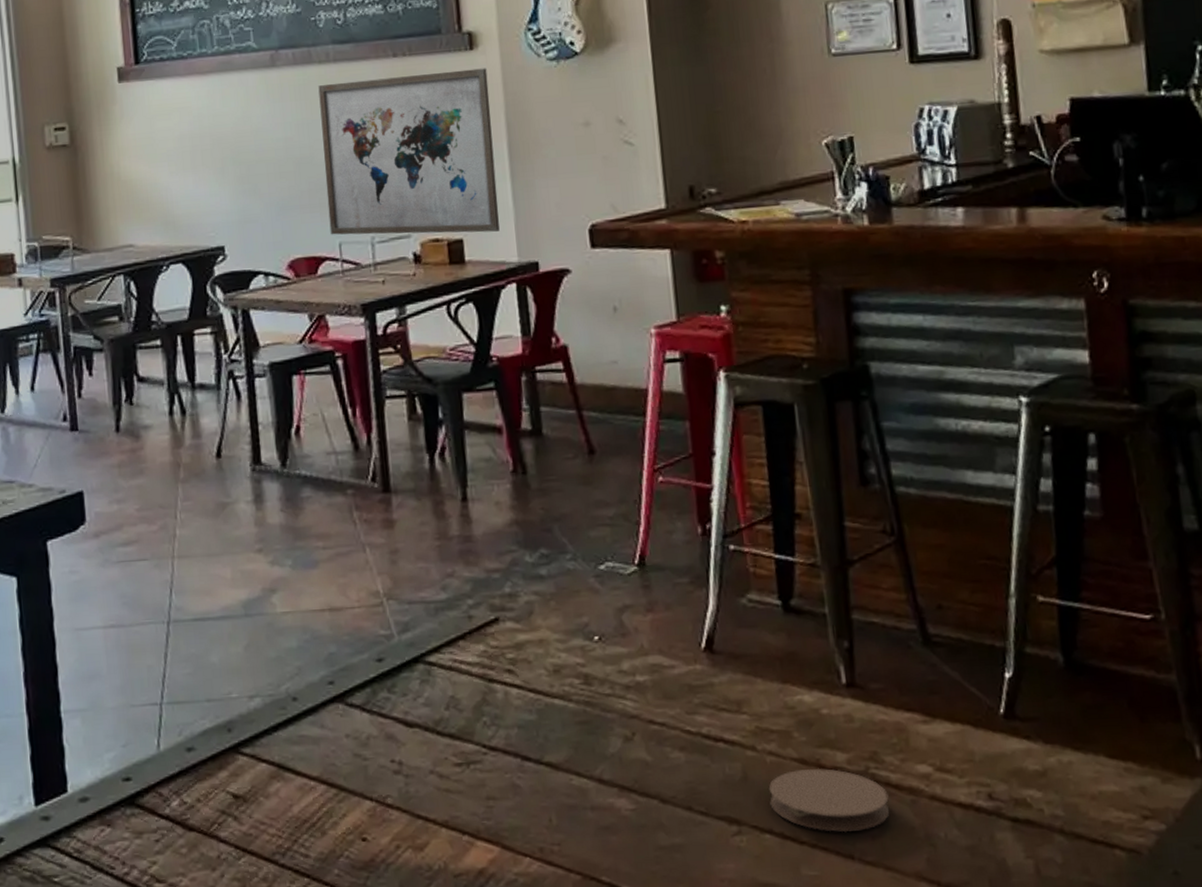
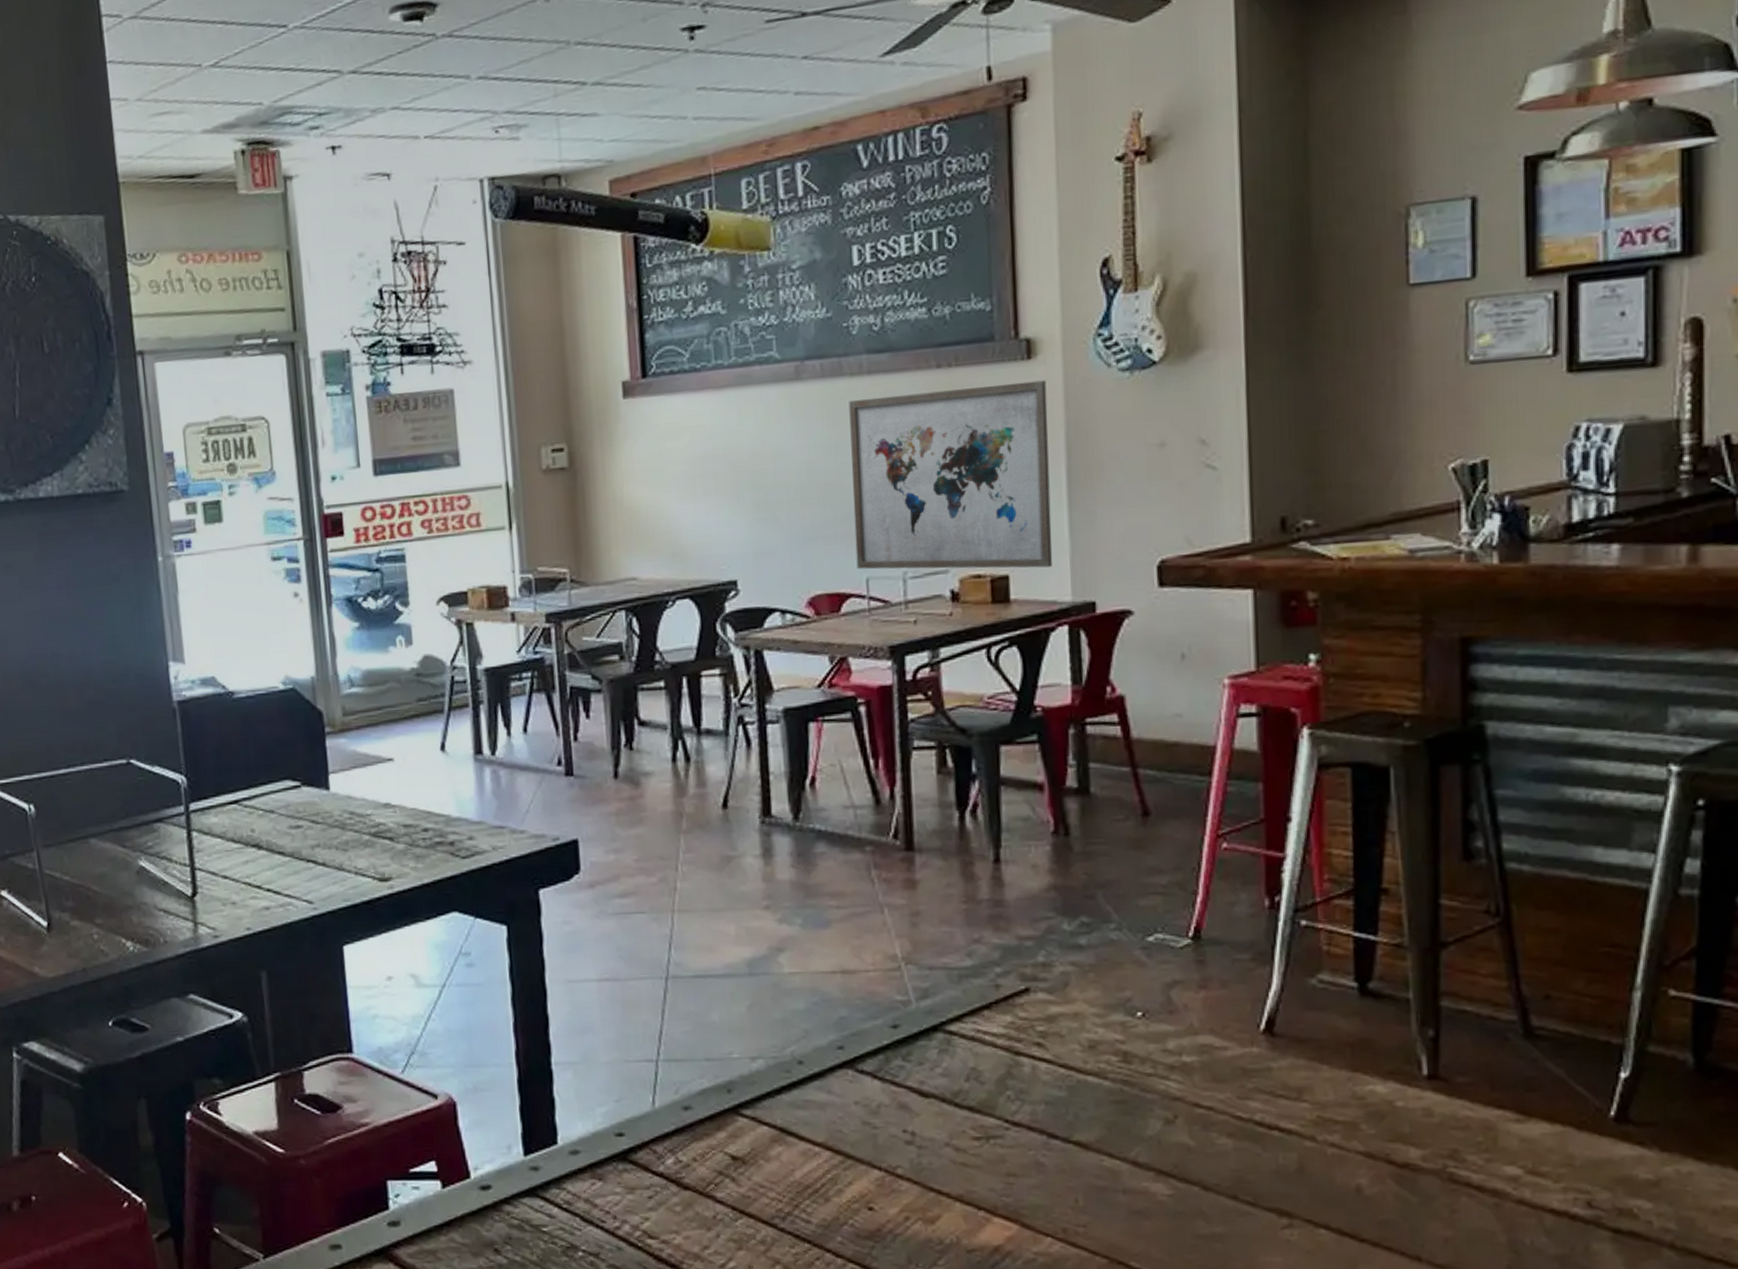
coaster: present [768,768,890,833] -> none [1327,1163,1468,1233]

